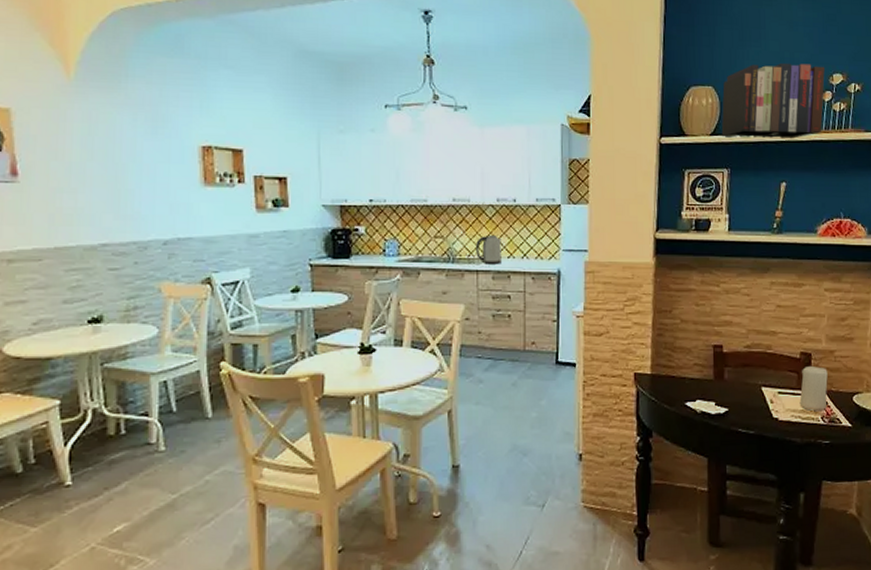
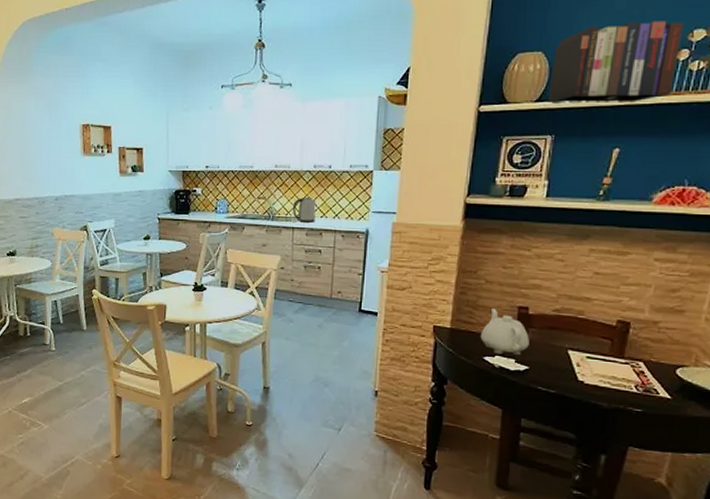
teapot: none [680,349,727,399] -> present [480,308,530,356]
candle: present [799,365,828,411] -> none [610,334,648,379]

